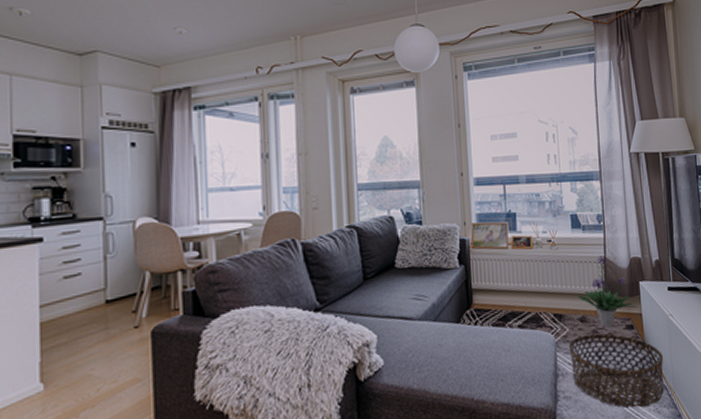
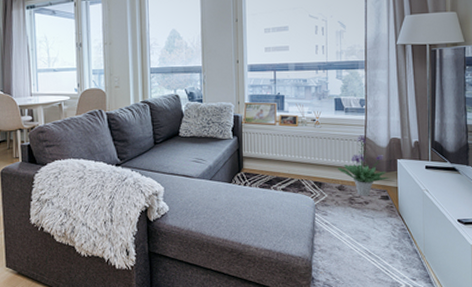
basket: present [568,333,665,408] -> none [326,200,415,266]

